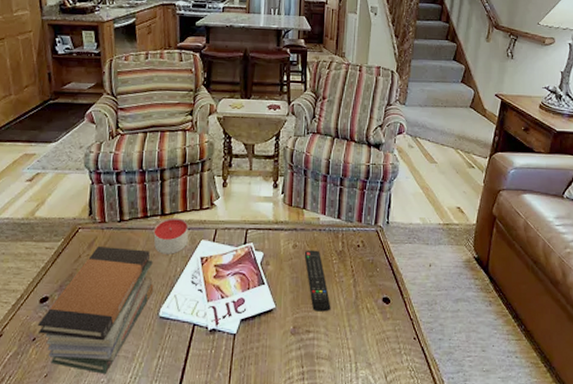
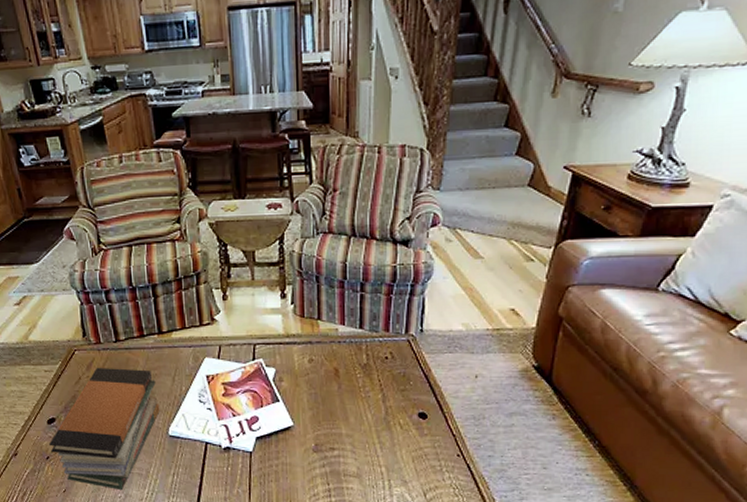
candle: present [153,218,189,254] -> none [152,335,190,373]
remote control: present [304,250,331,312] -> none [322,364,357,429]

